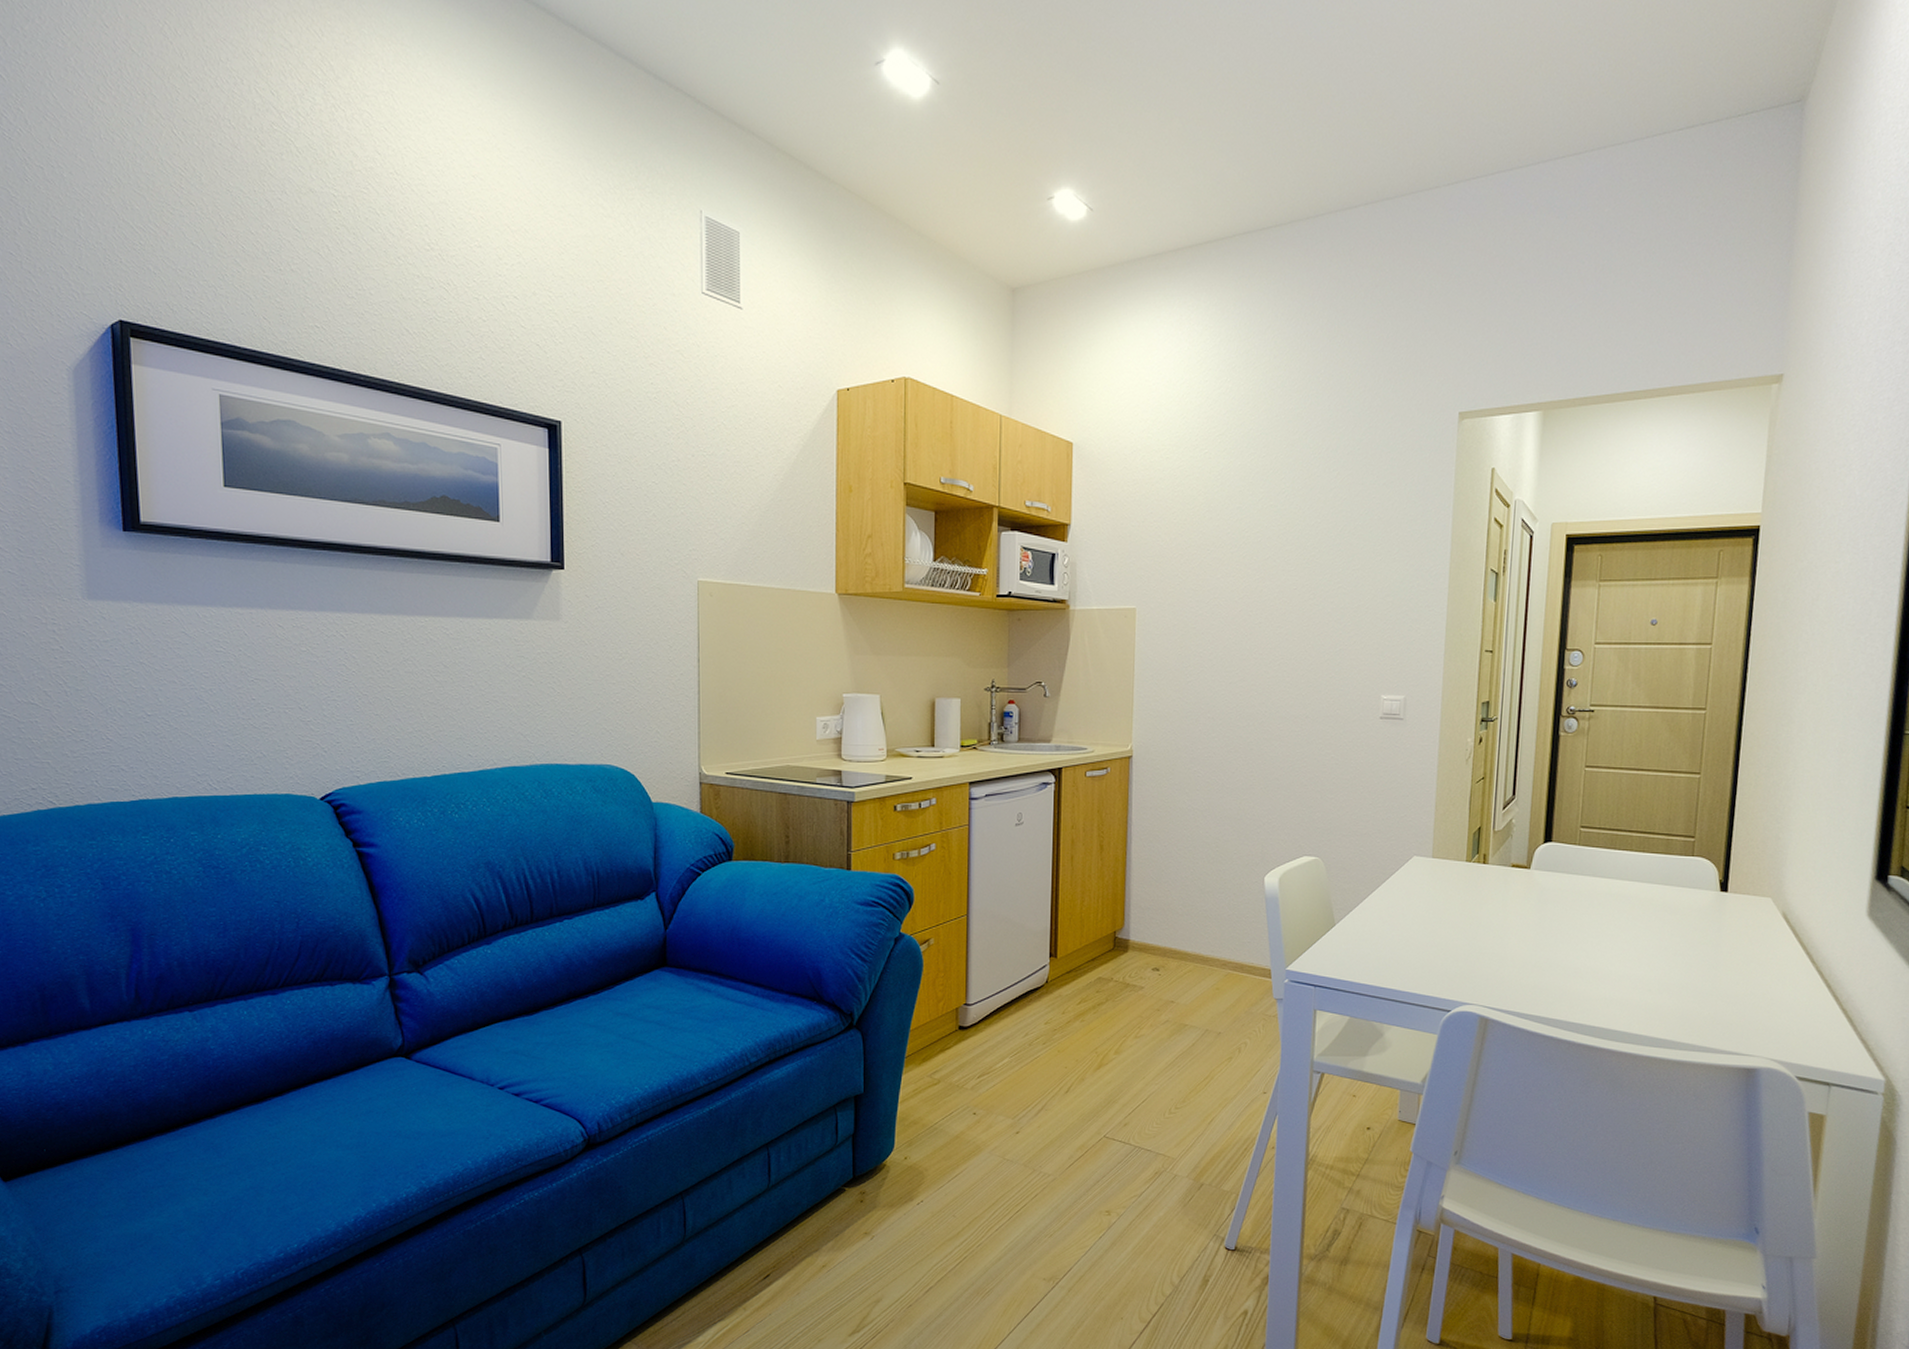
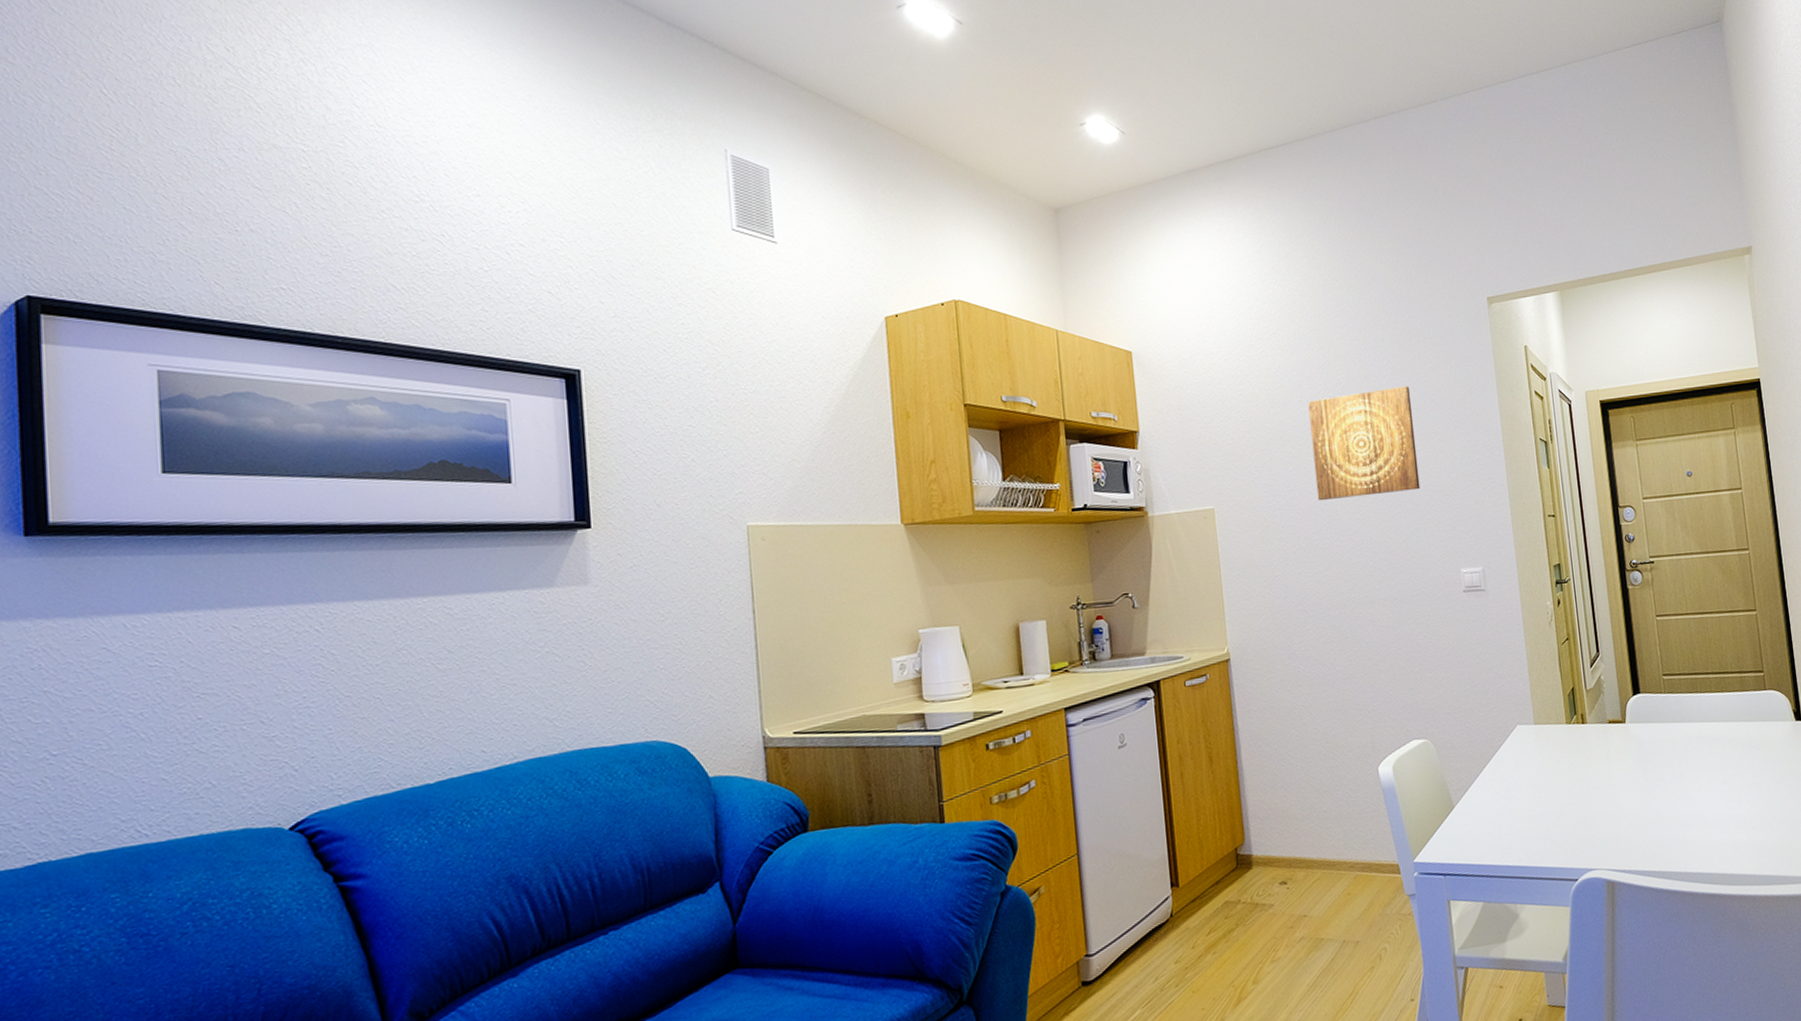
wall art: none [1242,501,1357,612] -> present [1308,386,1420,501]

